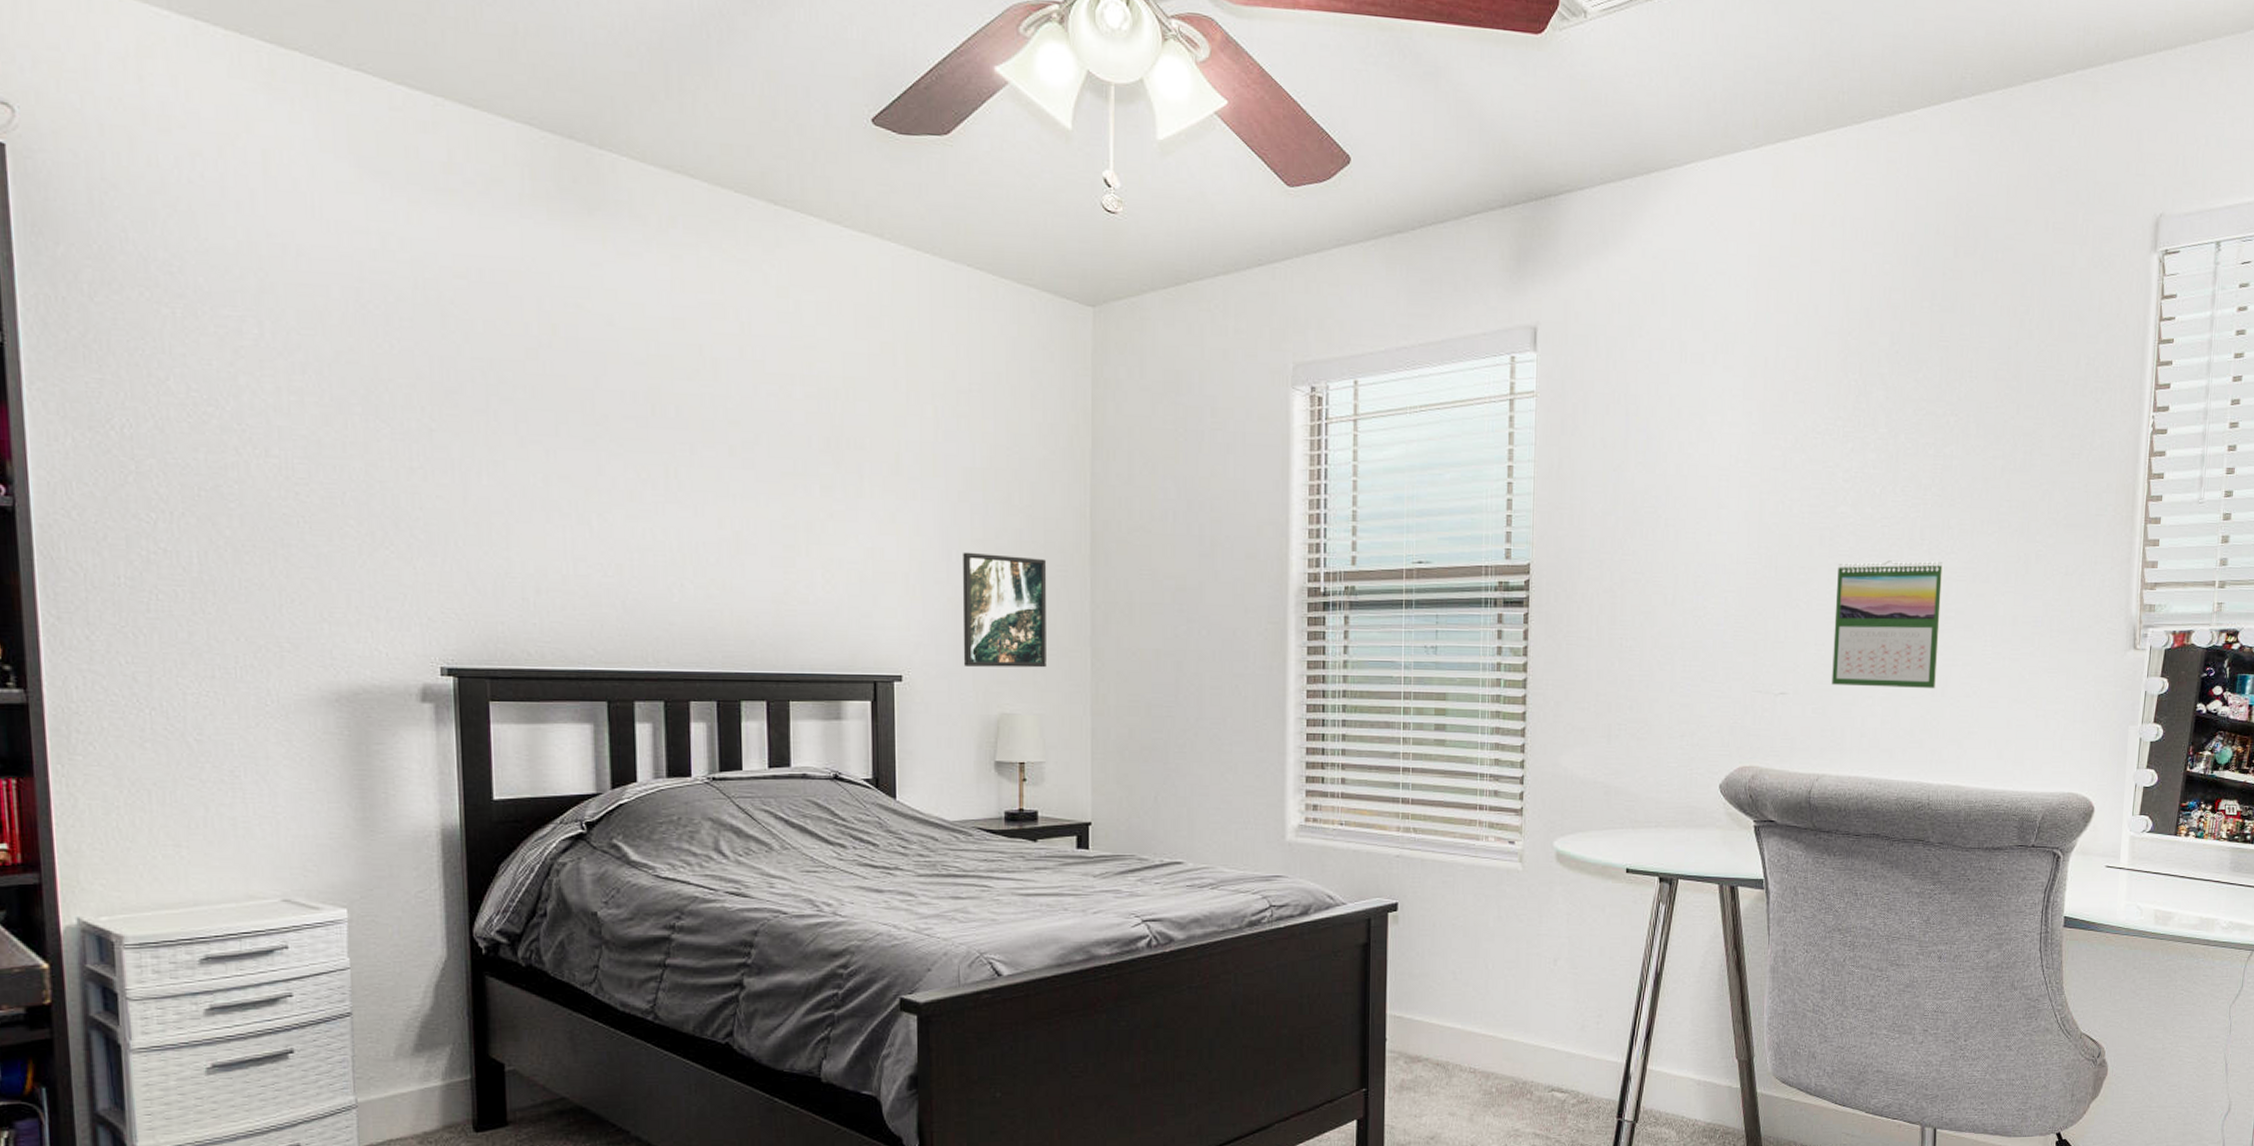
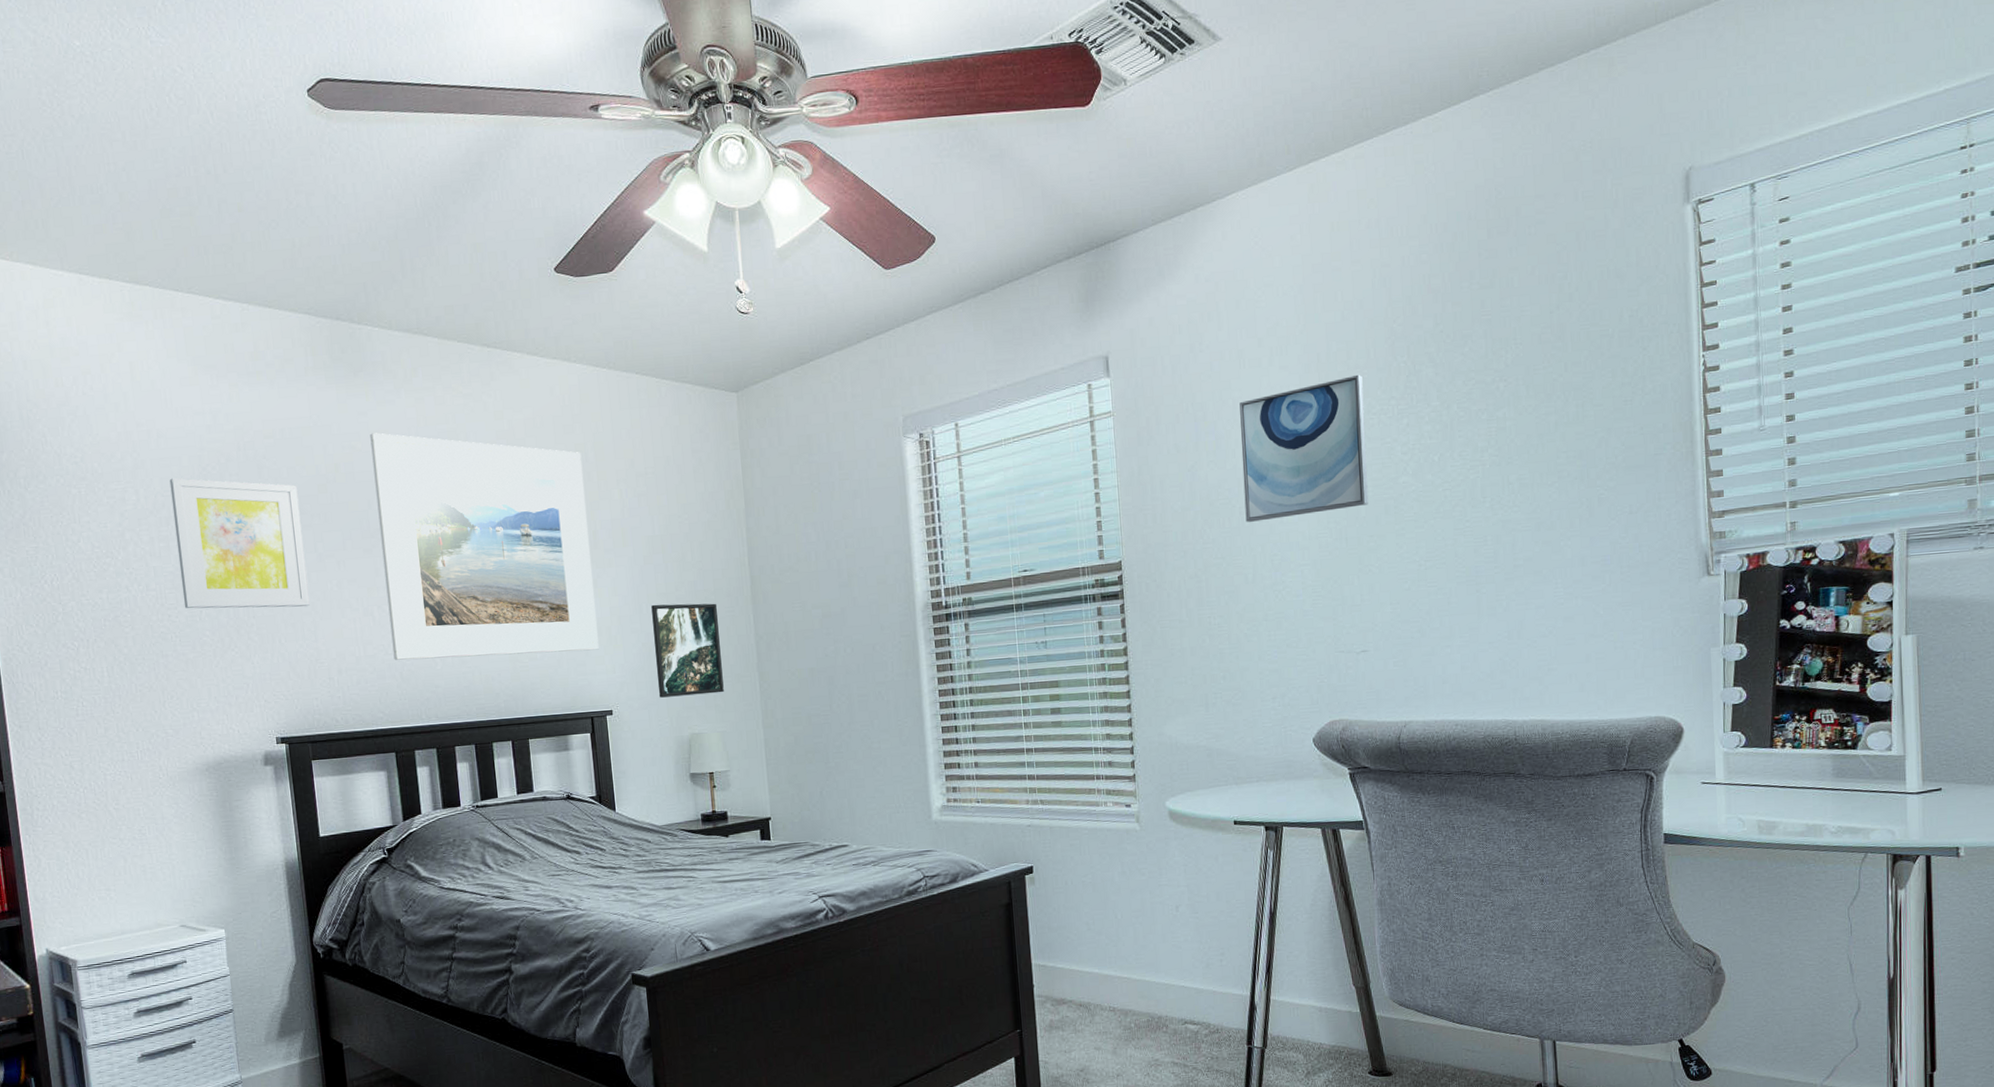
wall art: none [310,312,502,504] -> present [169,477,310,609]
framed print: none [604,291,891,600] -> present [370,432,599,660]
wall art: none [1671,387,1810,537] -> present [1239,374,1368,522]
calendar: present [1832,560,1944,689] -> none [1405,516,1512,639]

